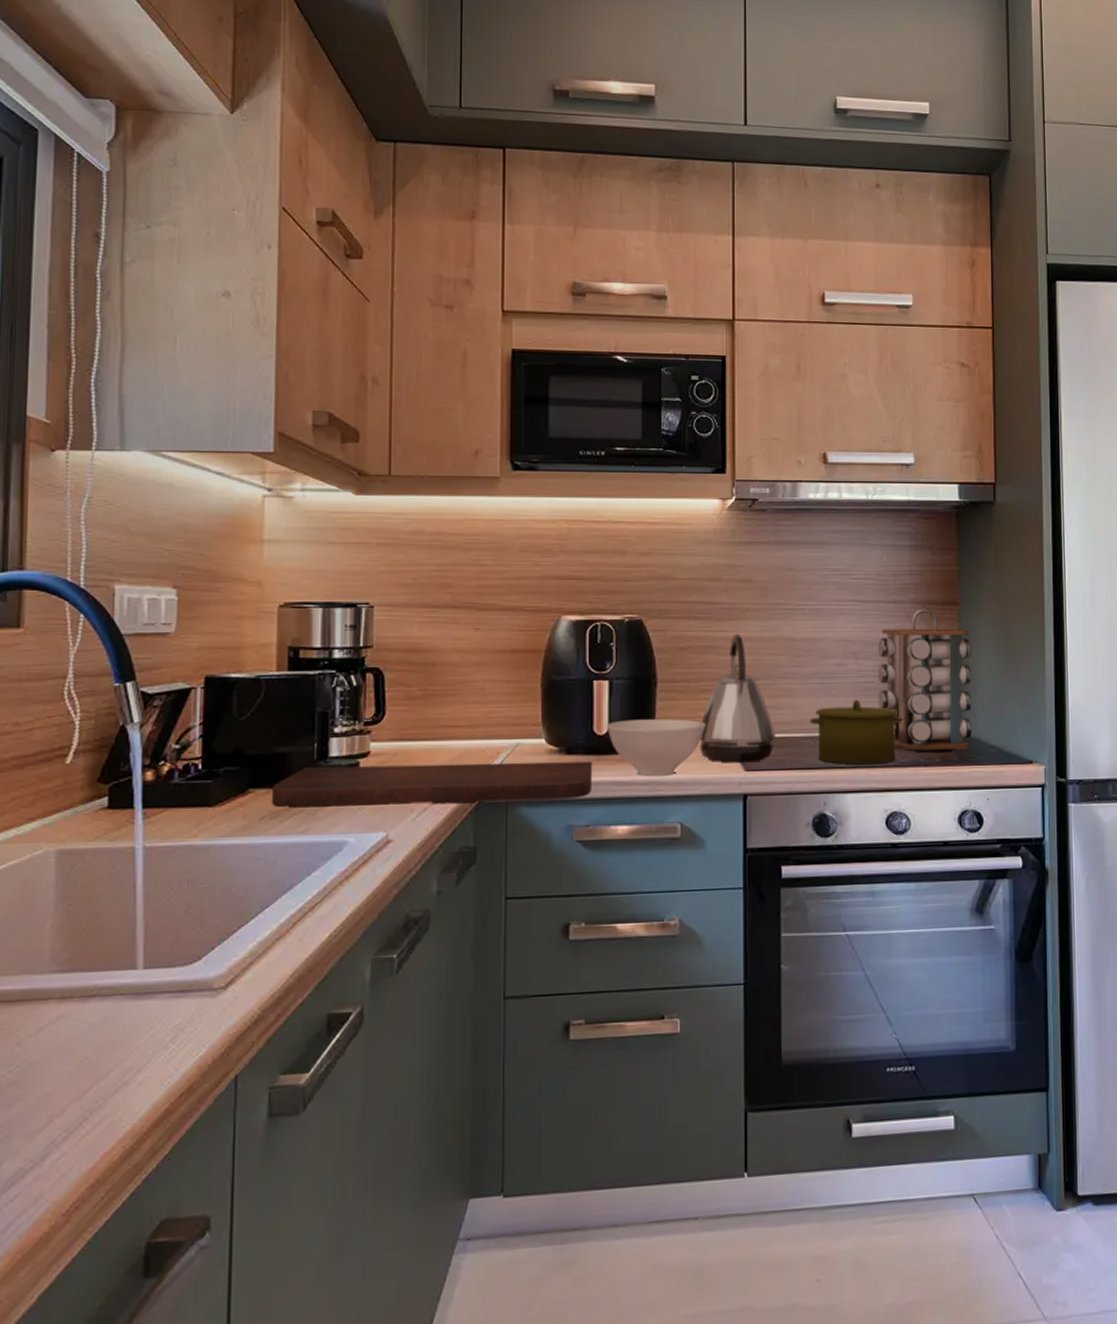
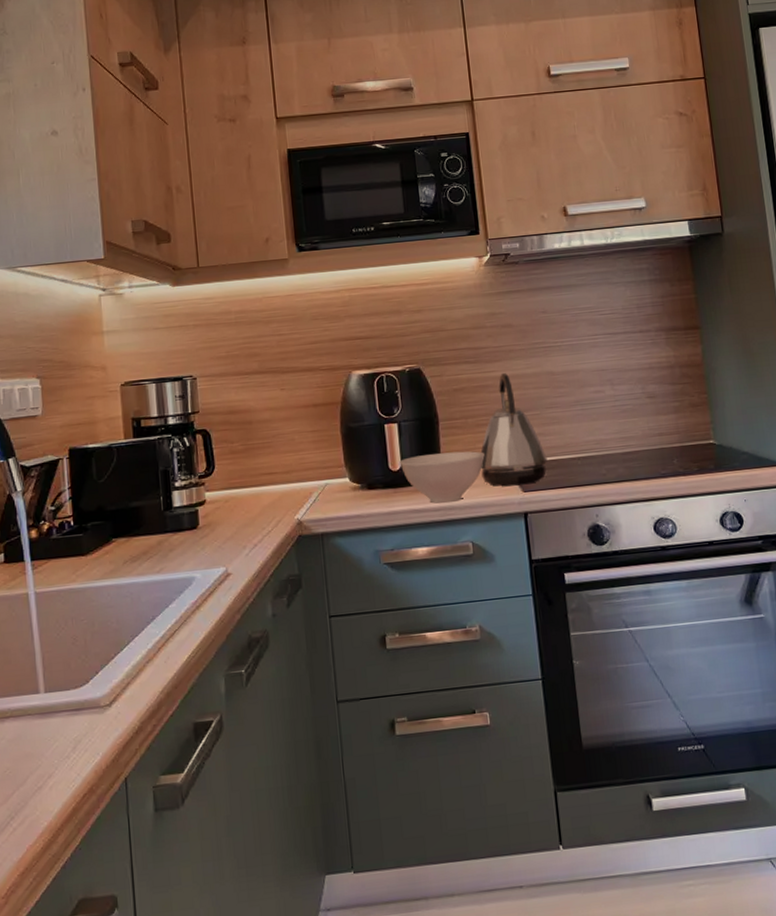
cutting board: present [271,761,593,807] -> none [130,494,393,552]
cooking pot: present [810,699,904,765] -> none [576,420,661,480]
spice rack: present [877,607,972,753] -> none [629,334,725,464]

